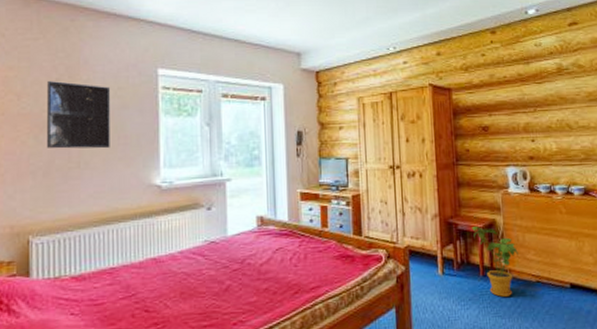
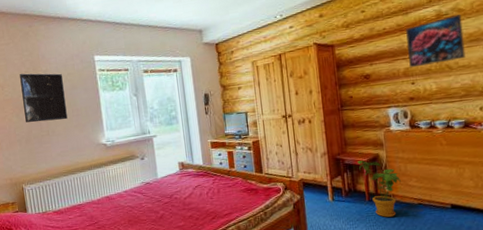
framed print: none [527,71,585,123] -> present [406,14,466,68]

